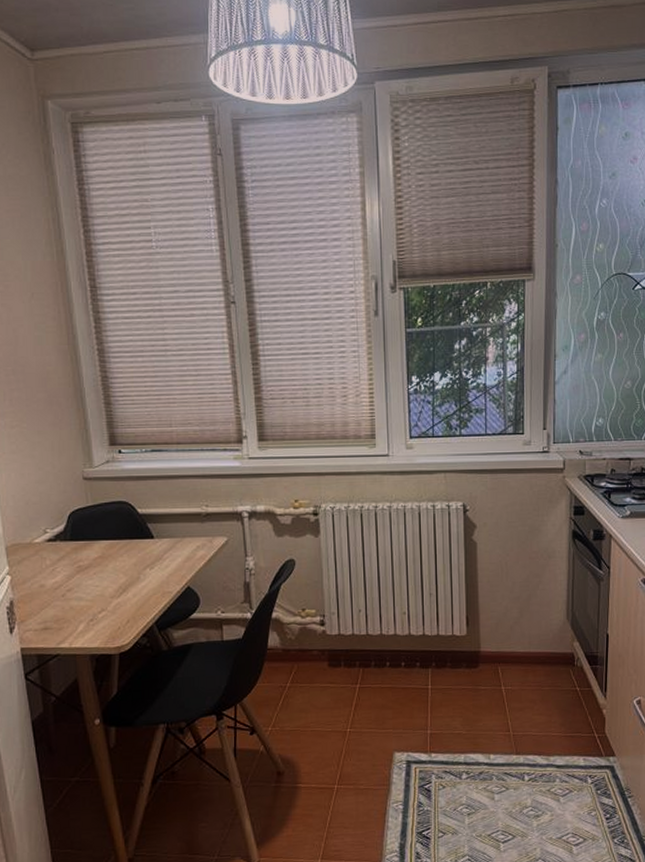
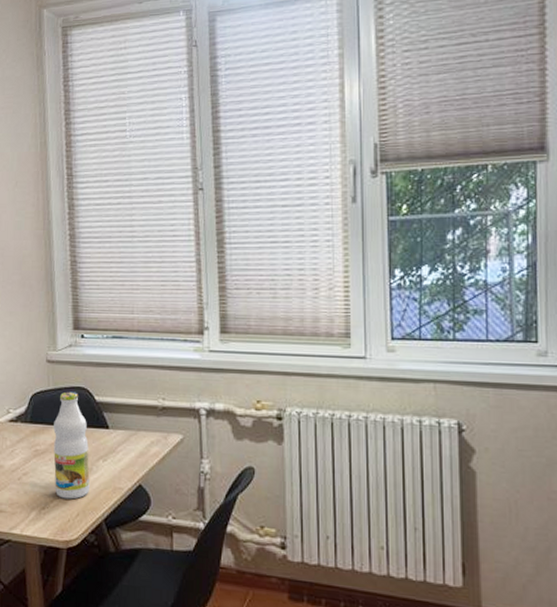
bottle: none [96,506,138,609] -> present [53,391,90,500]

